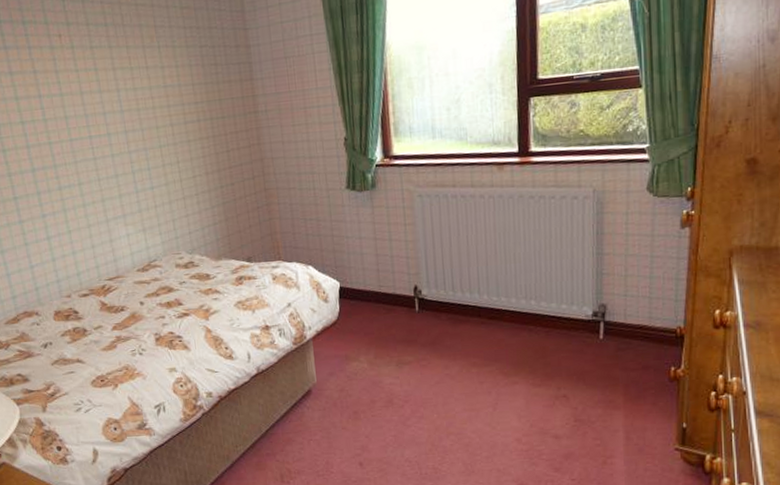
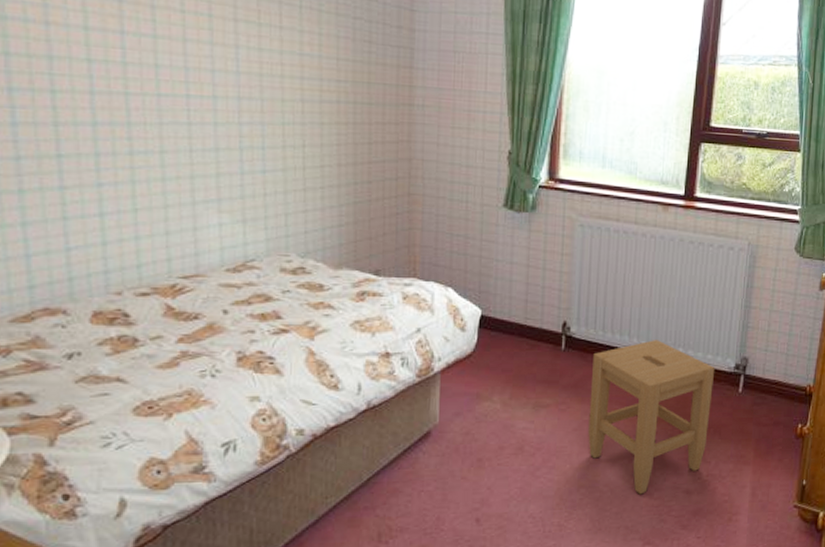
stool: none [446,295,572,440] -> present [588,340,715,495]

